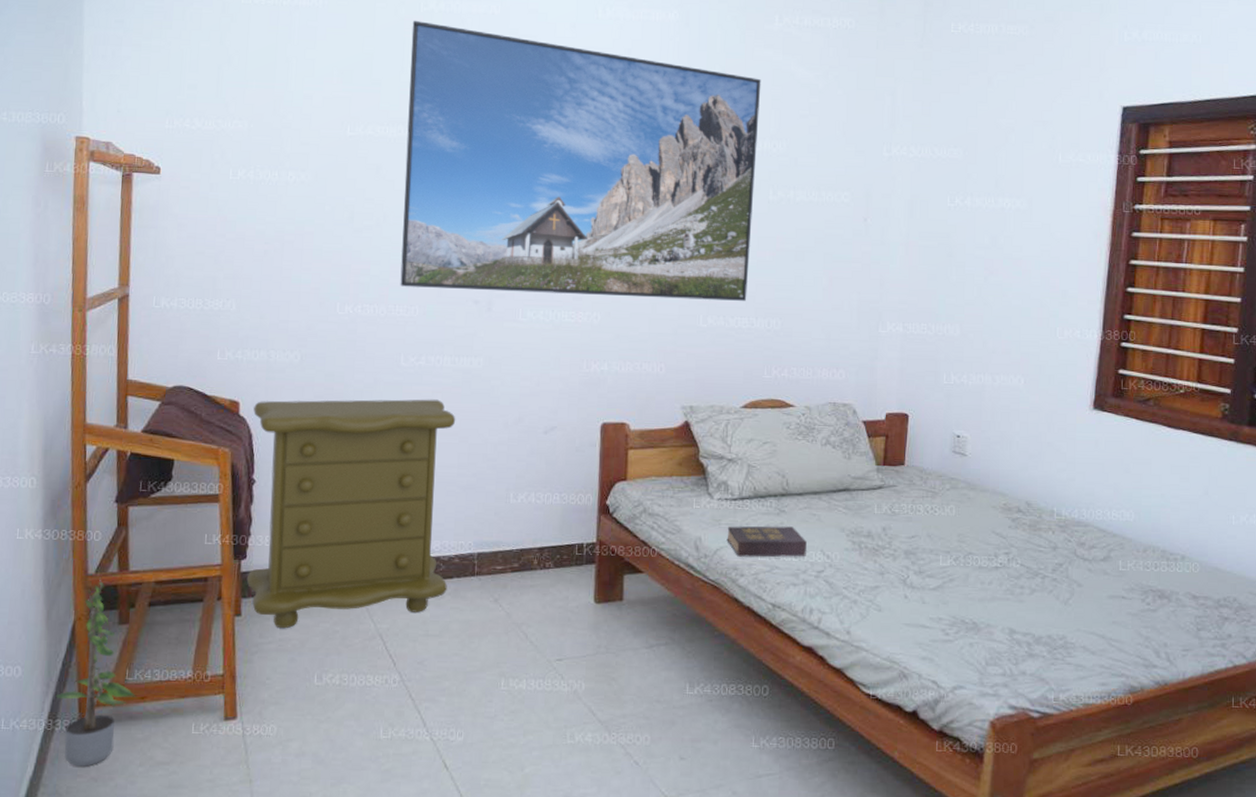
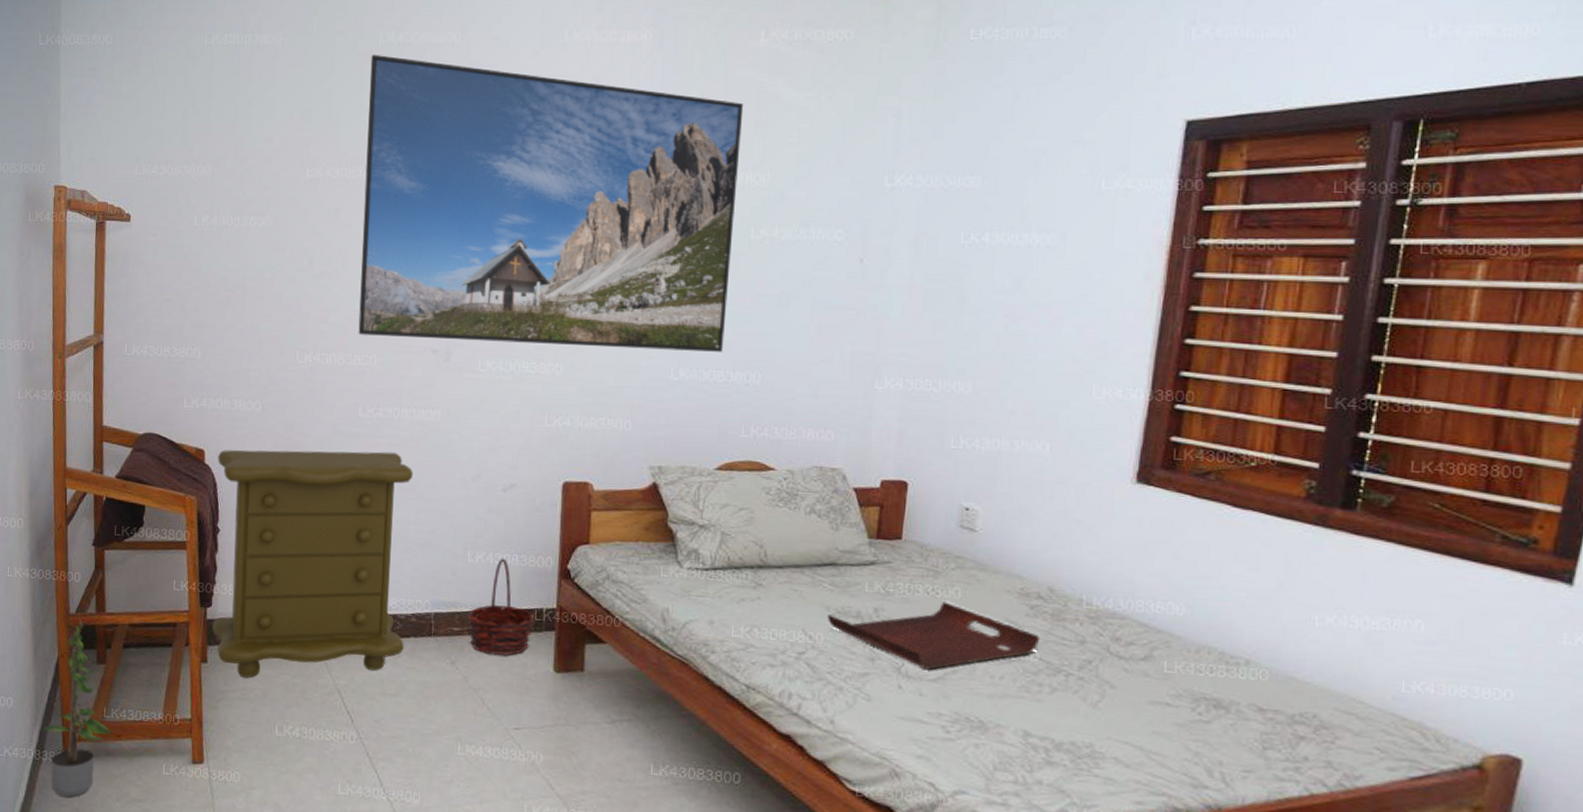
basket: none [510,497,576,591] -> present [468,558,535,656]
hardback book: present [727,526,807,558] -> none [697,598,786,636]
serving tray: none [842,519,1021,580] -> present [827,601,1040,670]

